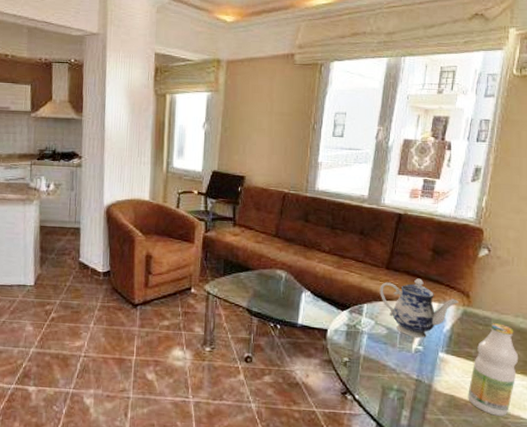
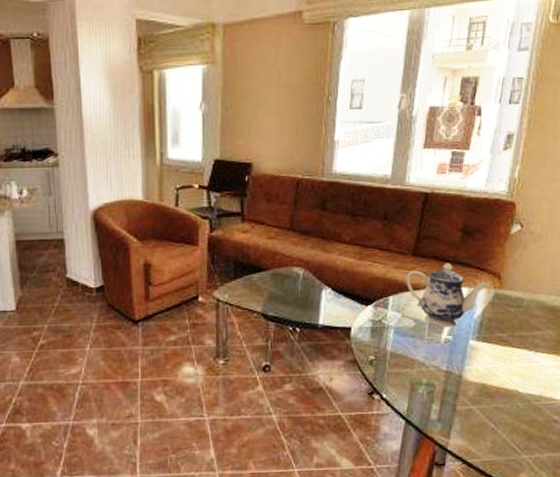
bottle: present [468,323,519,416] -> none [499,303,551,400]

